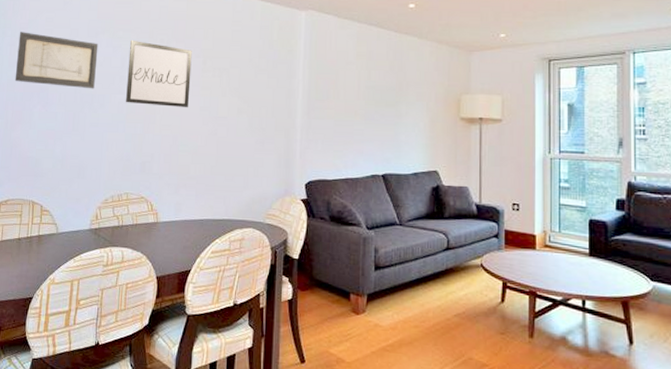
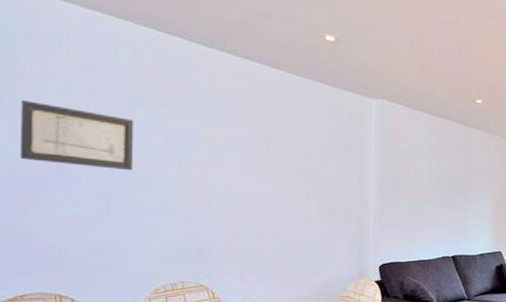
wall art: present [126,40,192,108] -> none [174,118,252,193]

